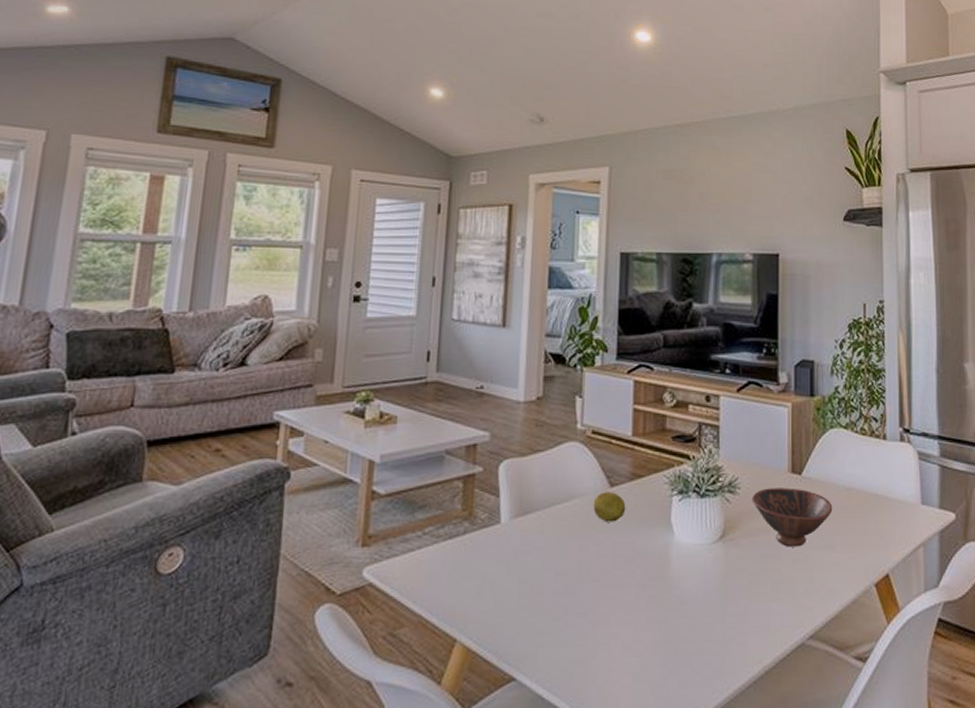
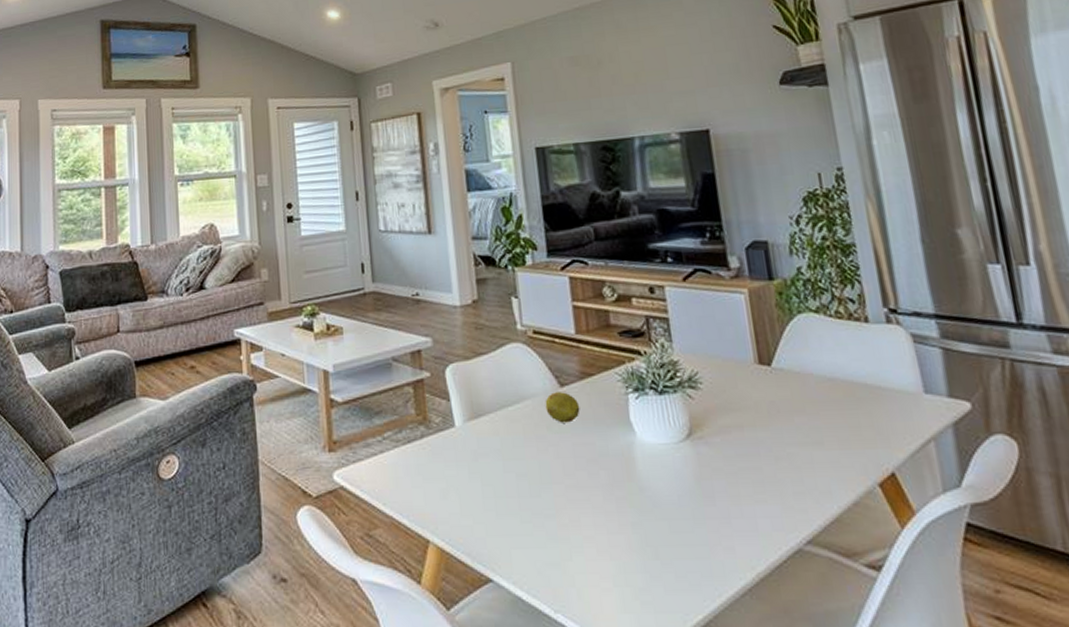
bowl: present [752,488,833,547] -> none [717,380,815,445]

